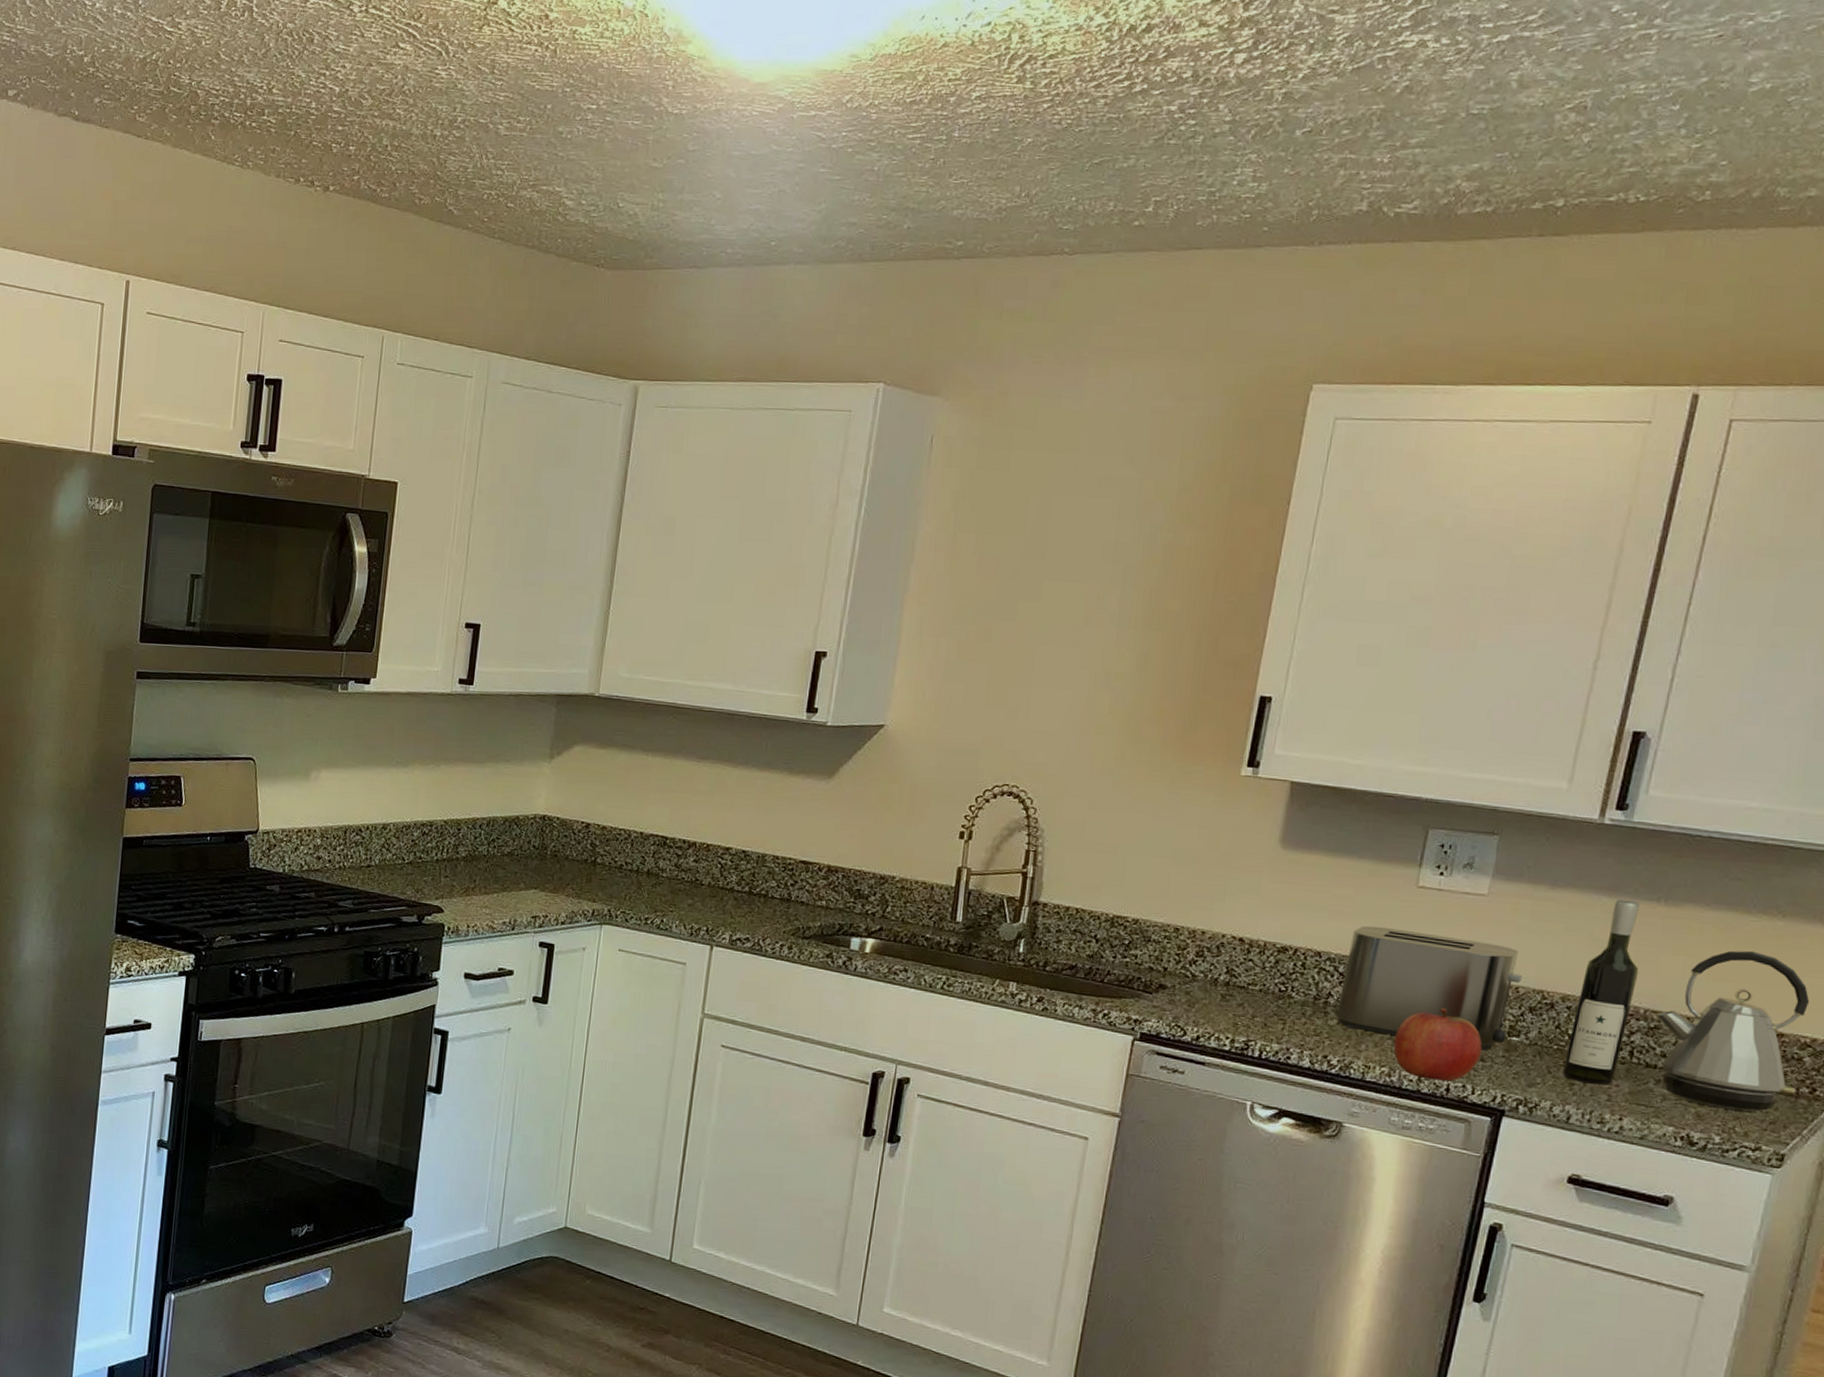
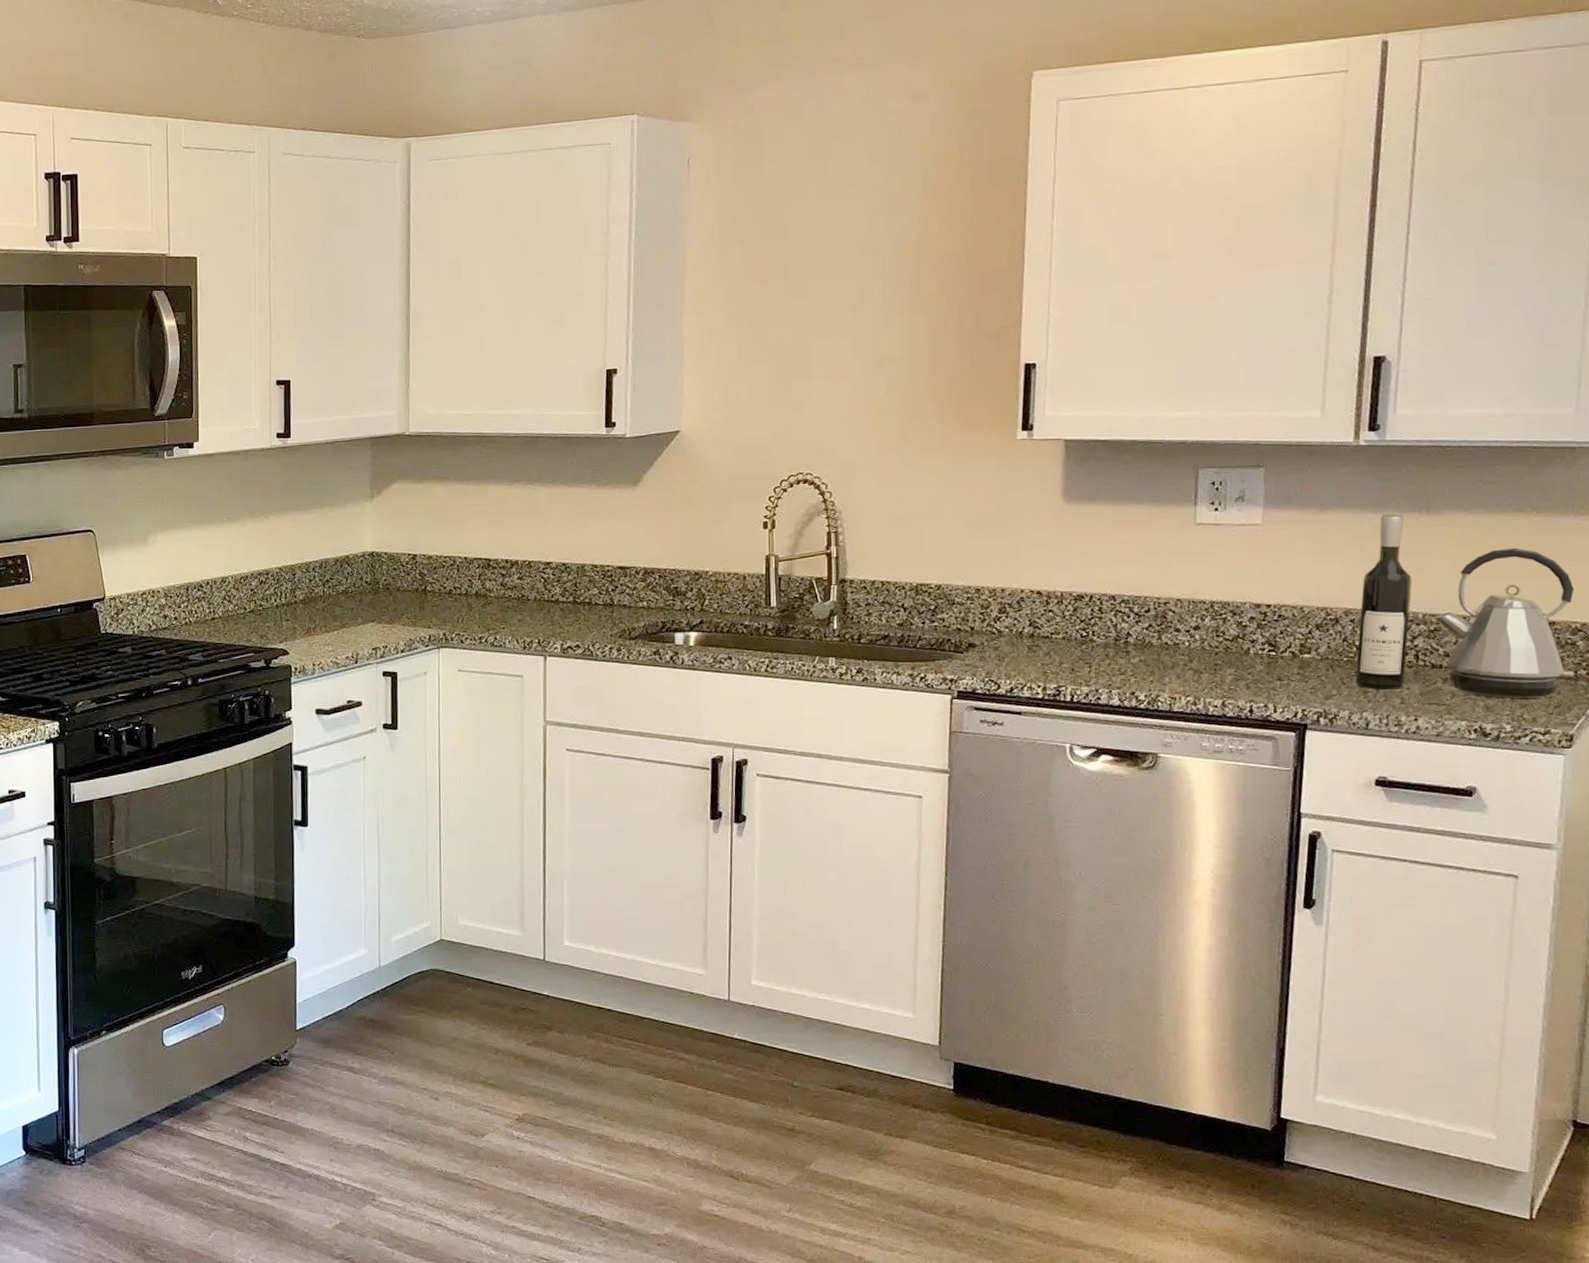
toaster: present [1335,926,1522,1050] -> none [1136,565,1305,670]
fruit: present [1393,1008,1483,1082] -> none [1194,635,1278,704]

